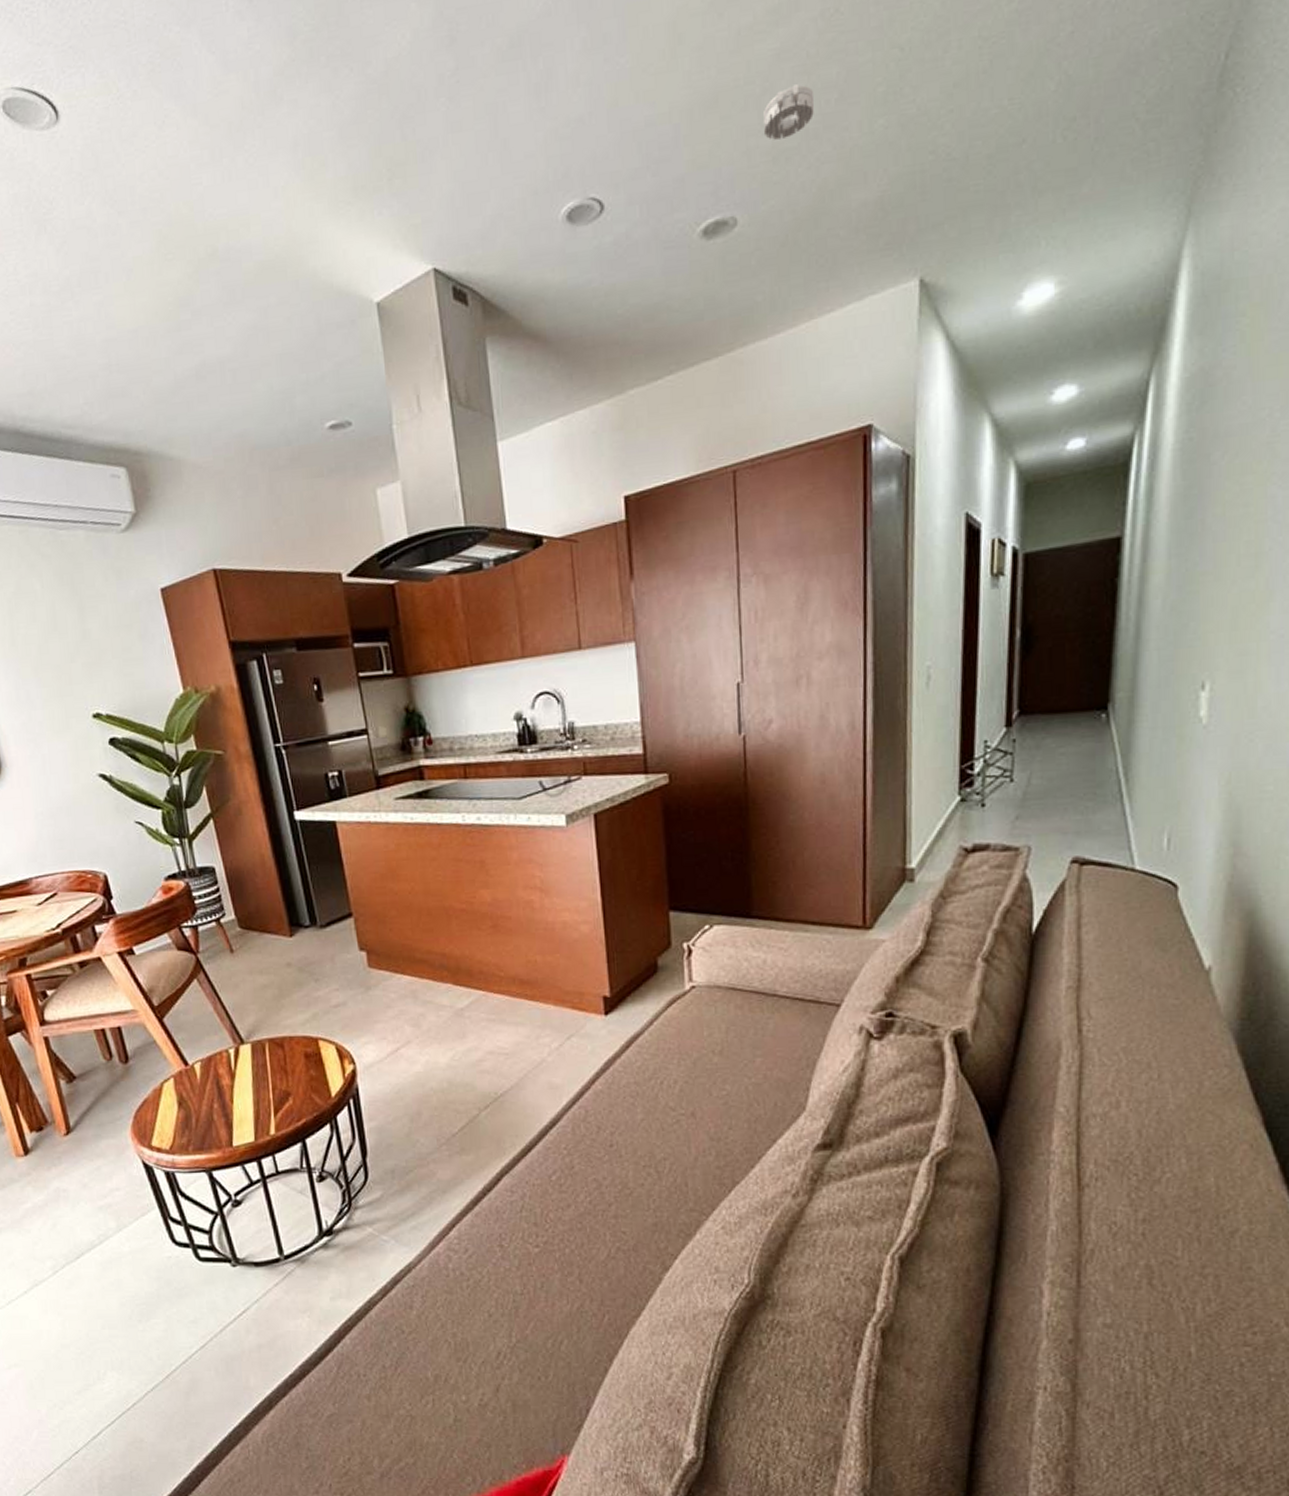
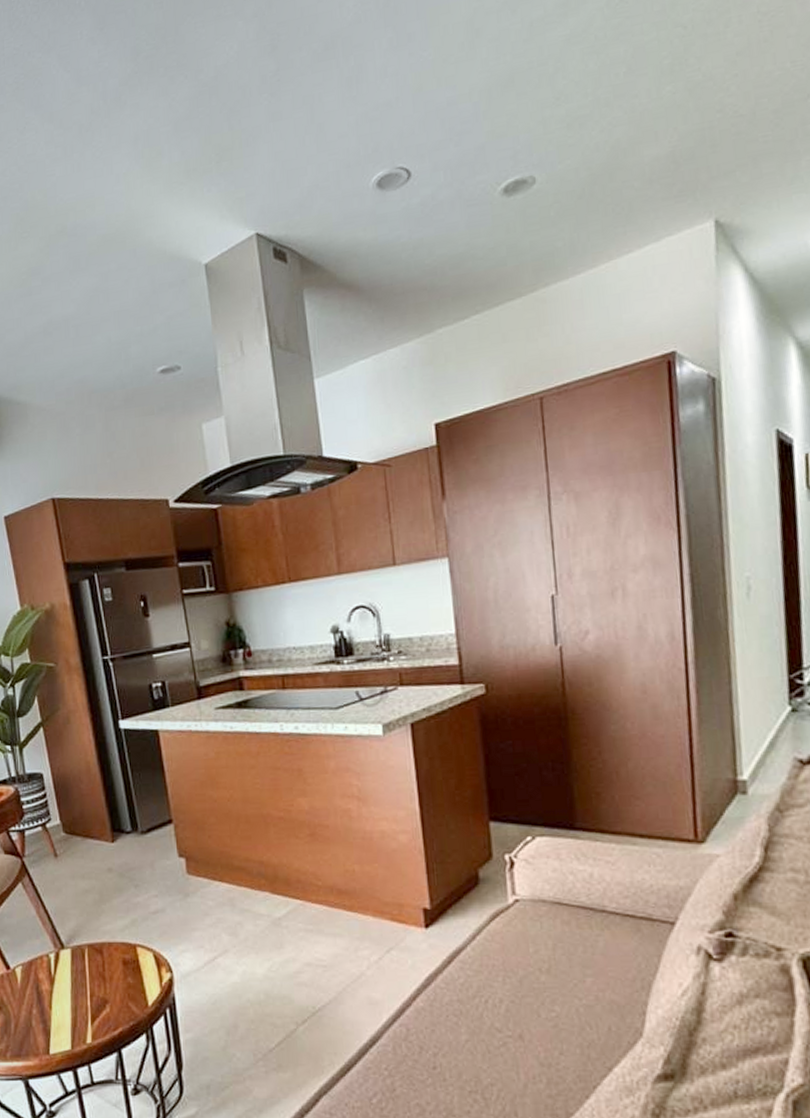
smoke detector: present [764,84,814,140] -> none [557,63,604,110]

